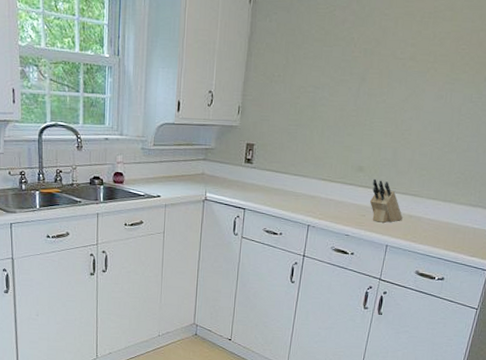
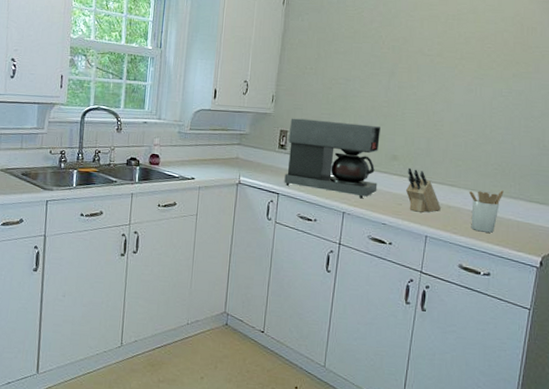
coffee maker: none [250,130,348,211] -> present [284,118,380,199]
utensil holder: none [430,199,464,240] -> present [468,190,504,233]

